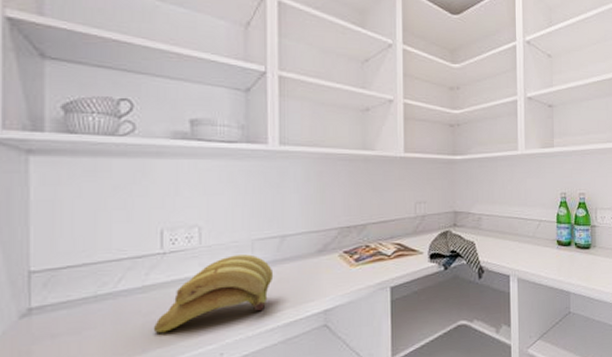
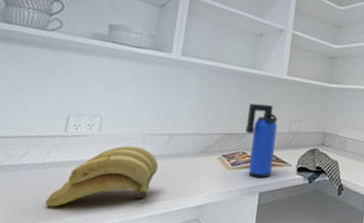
smoke grenade: none [365,189,402,272] -> present [245,103,278,179]

